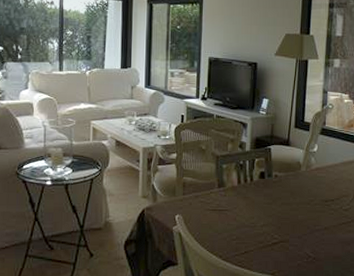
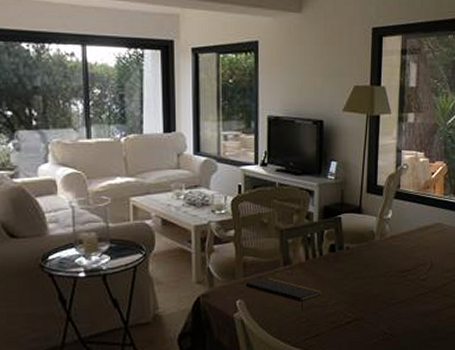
notepad: none [184,197,253,230] -> present [245,277,324,311]

